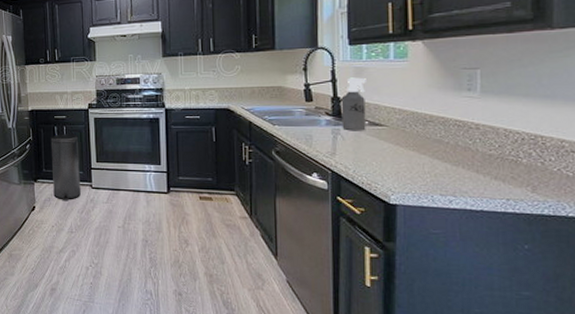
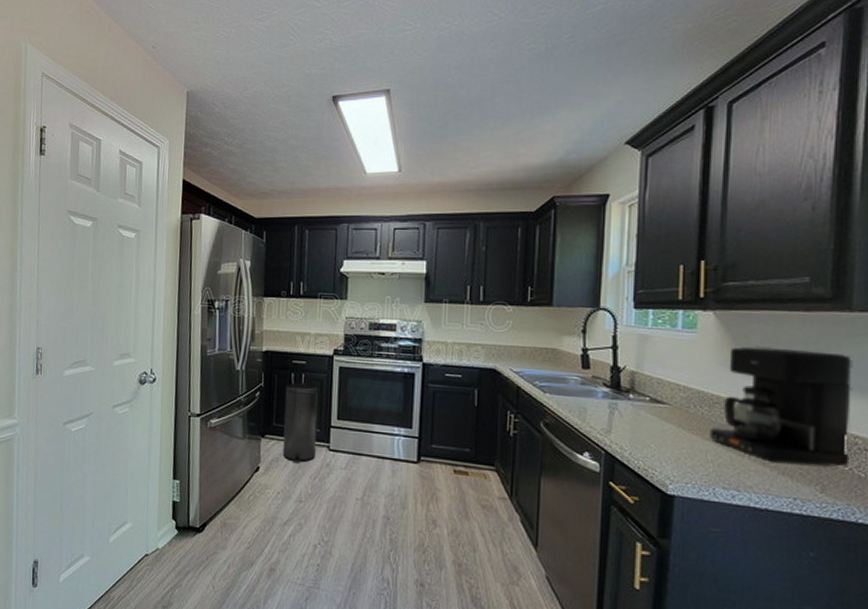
spray bottle: present [341,77,366,131] -> none [620,345,650,408]
coffee maker: none [425,68,556,169] -> present [709,347,850,466]

